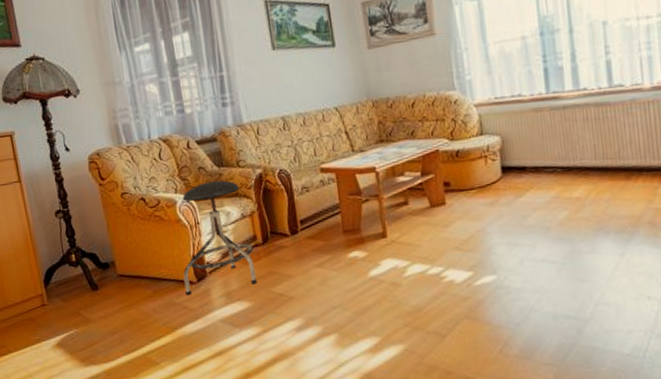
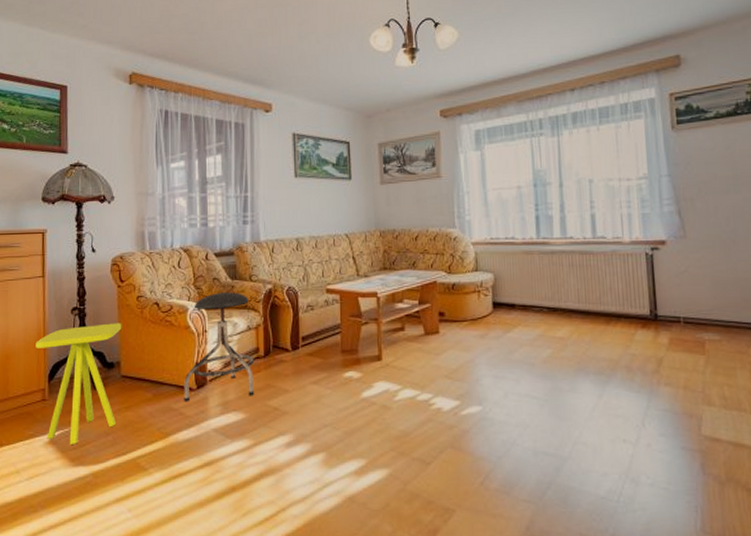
side table: none [25,222,121,346] -> present [36,323,122,444]

